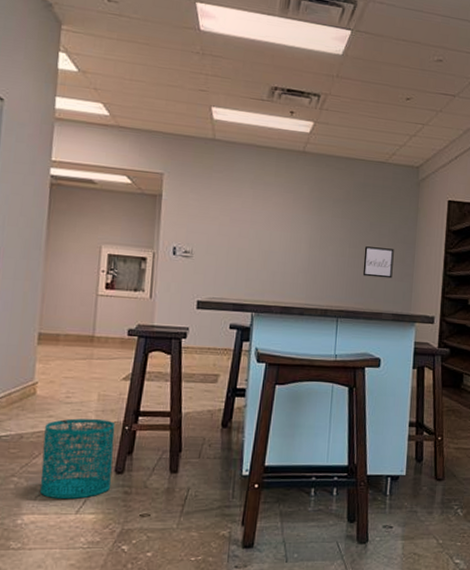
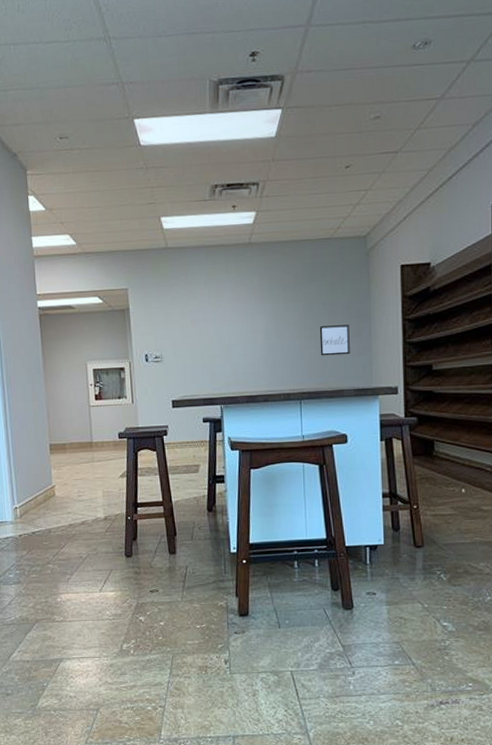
wastebasket: present [39,418,116,499] -> none [66,512,124,580]

